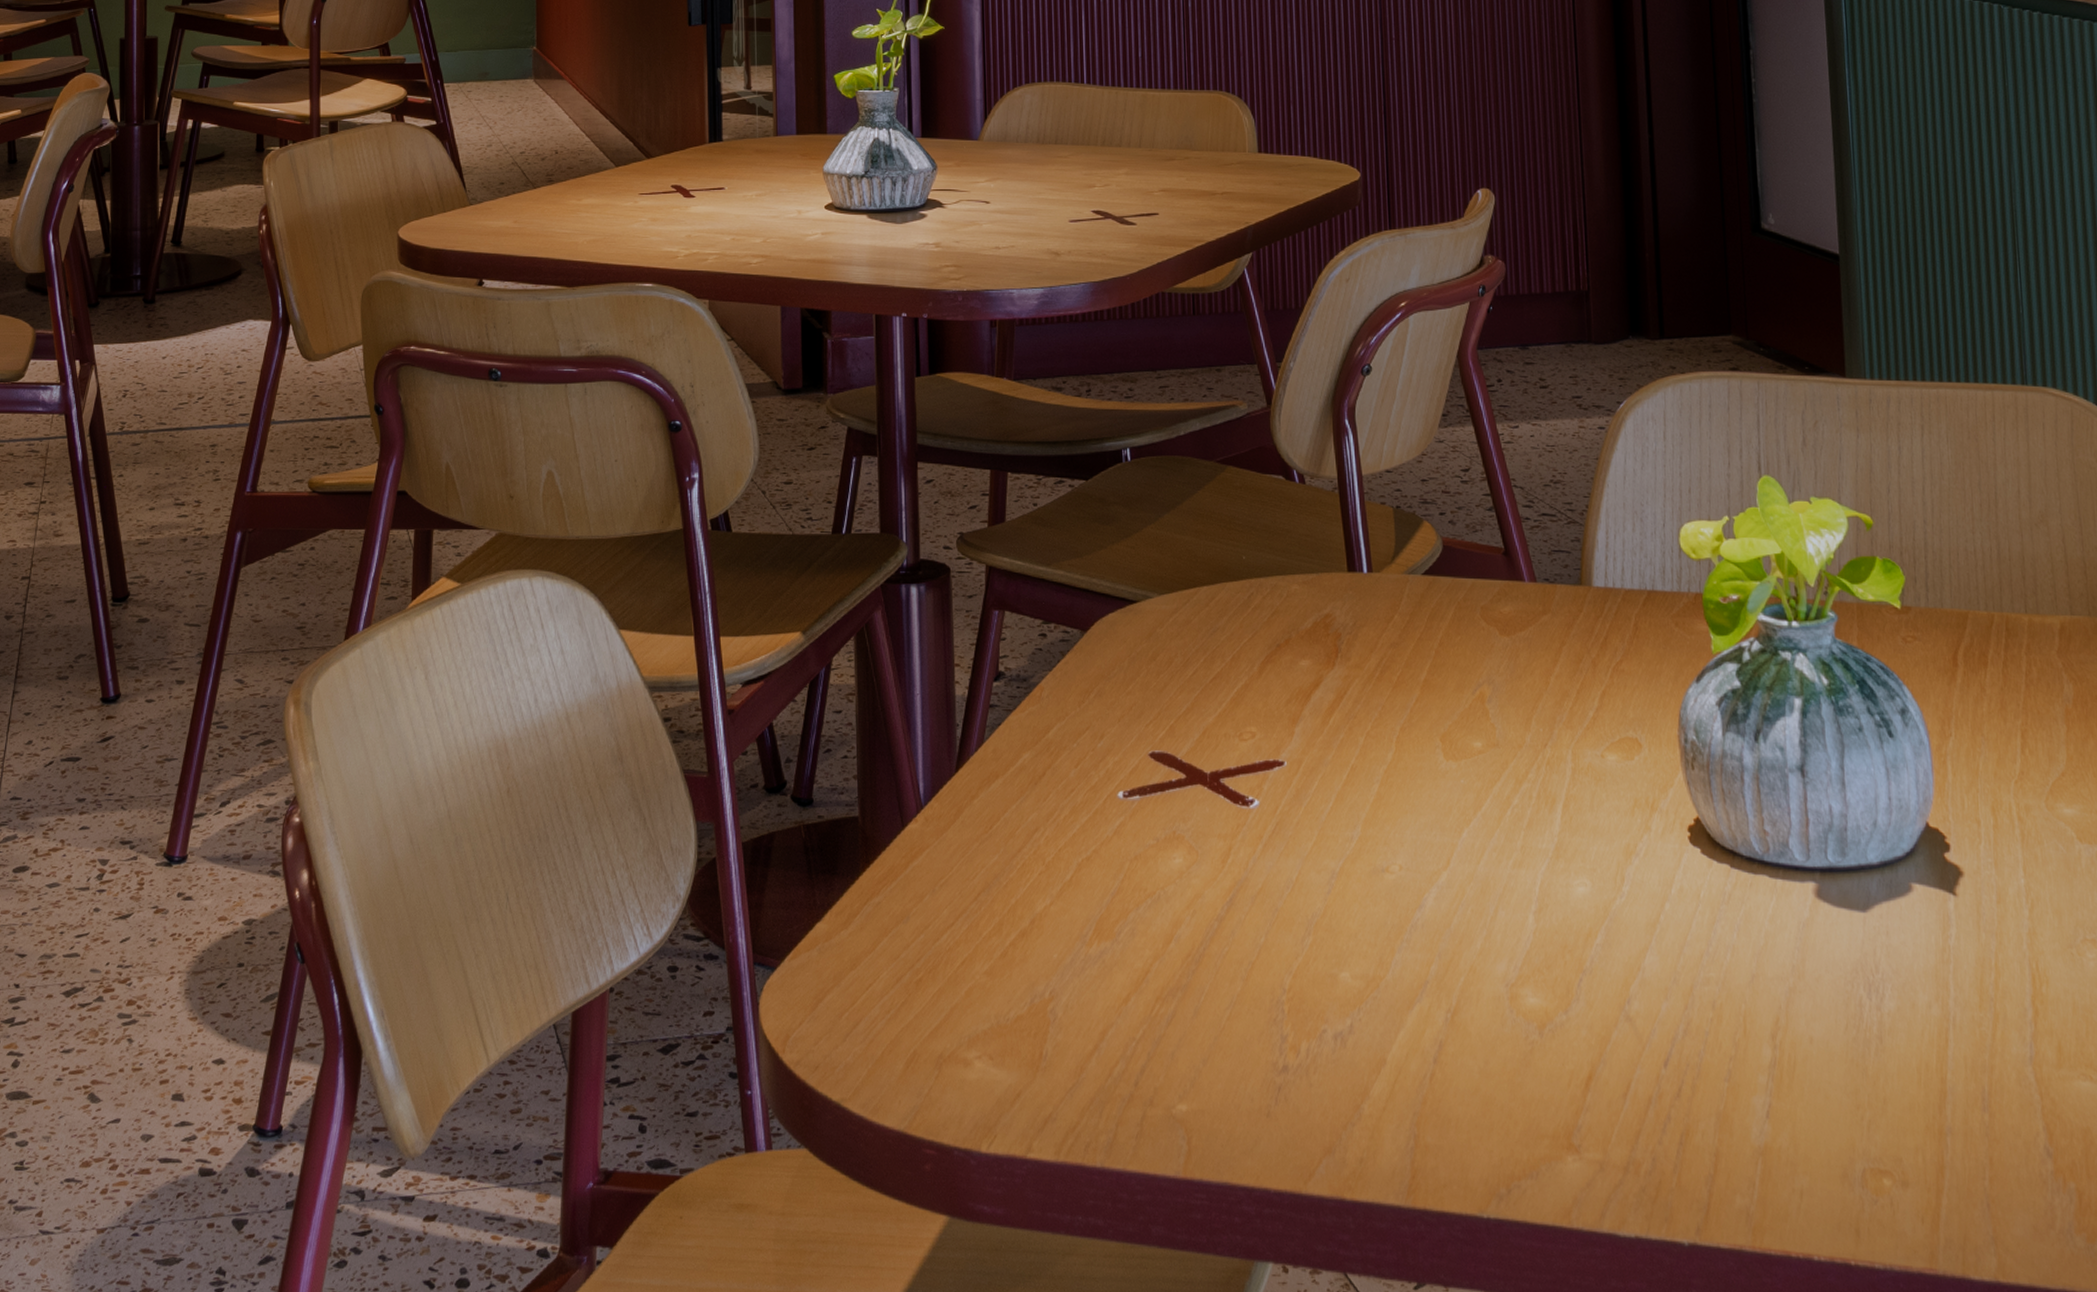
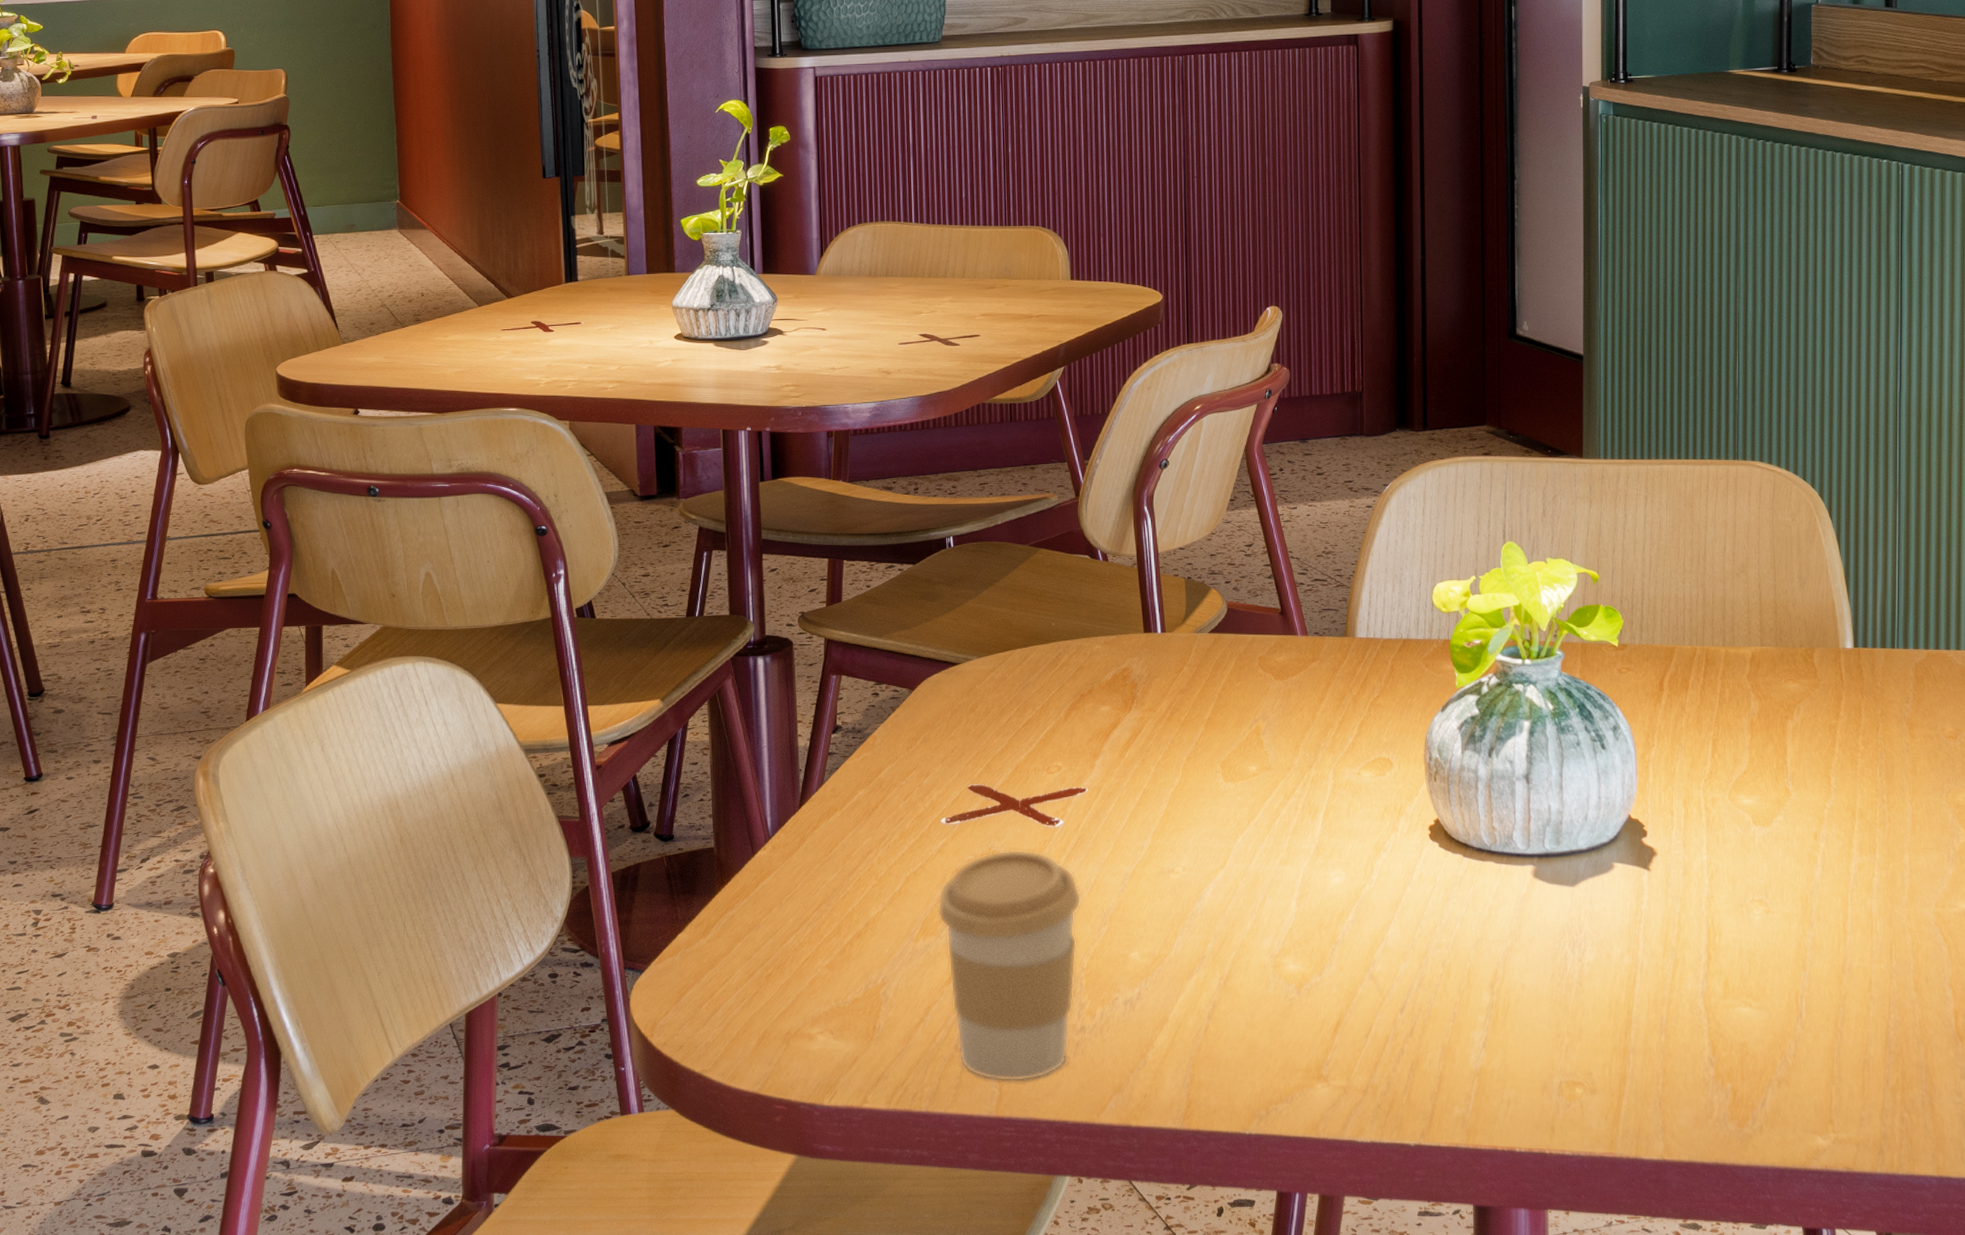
coffee cup: none [1113,834,1282,1134] -> present [937,849,1082,1082]

